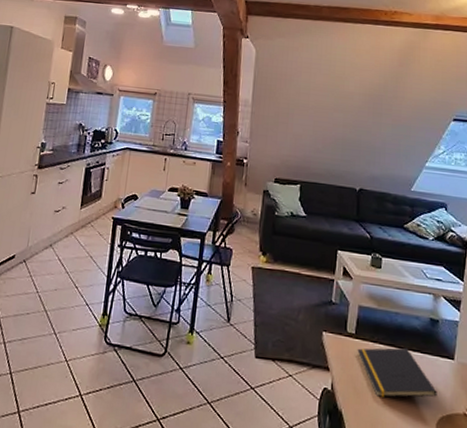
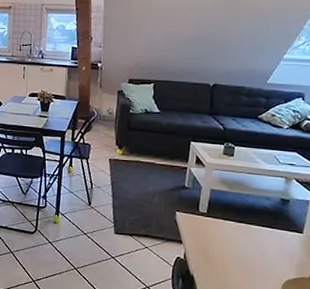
notepad: present [357,347,437,398] -> none [208,223,285,265]

